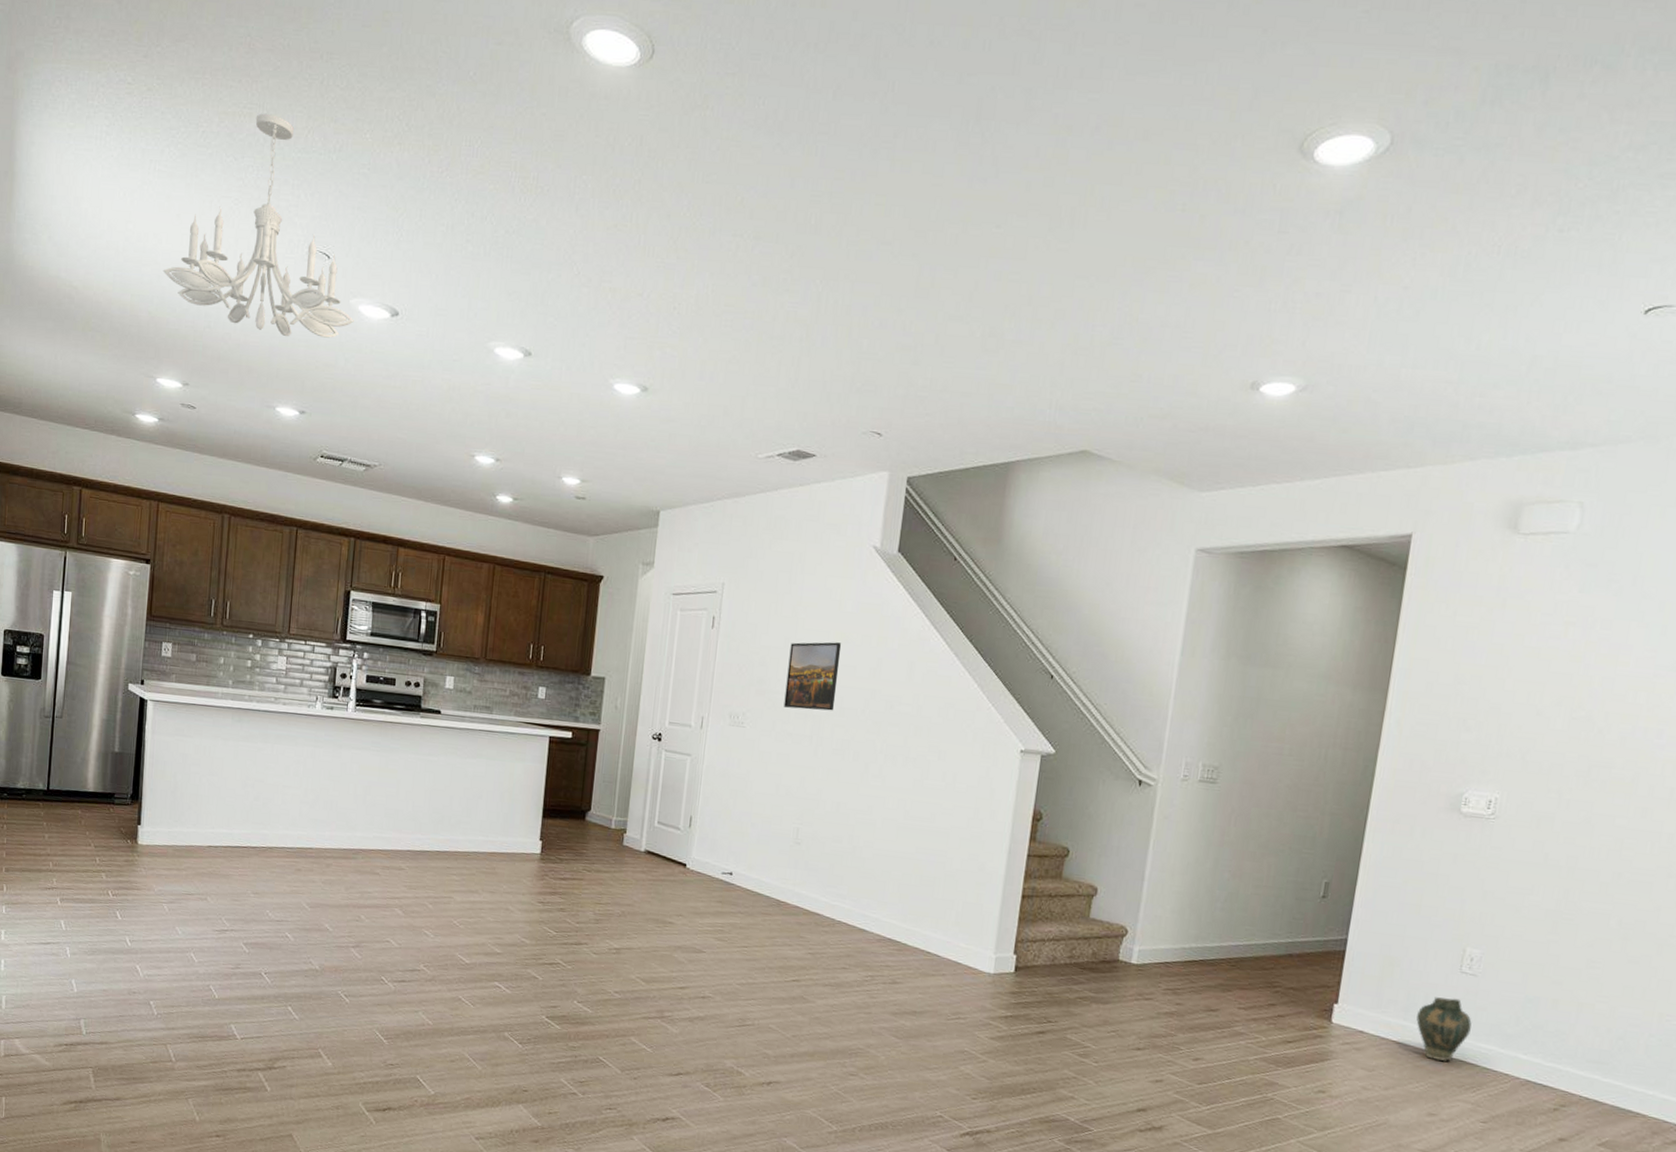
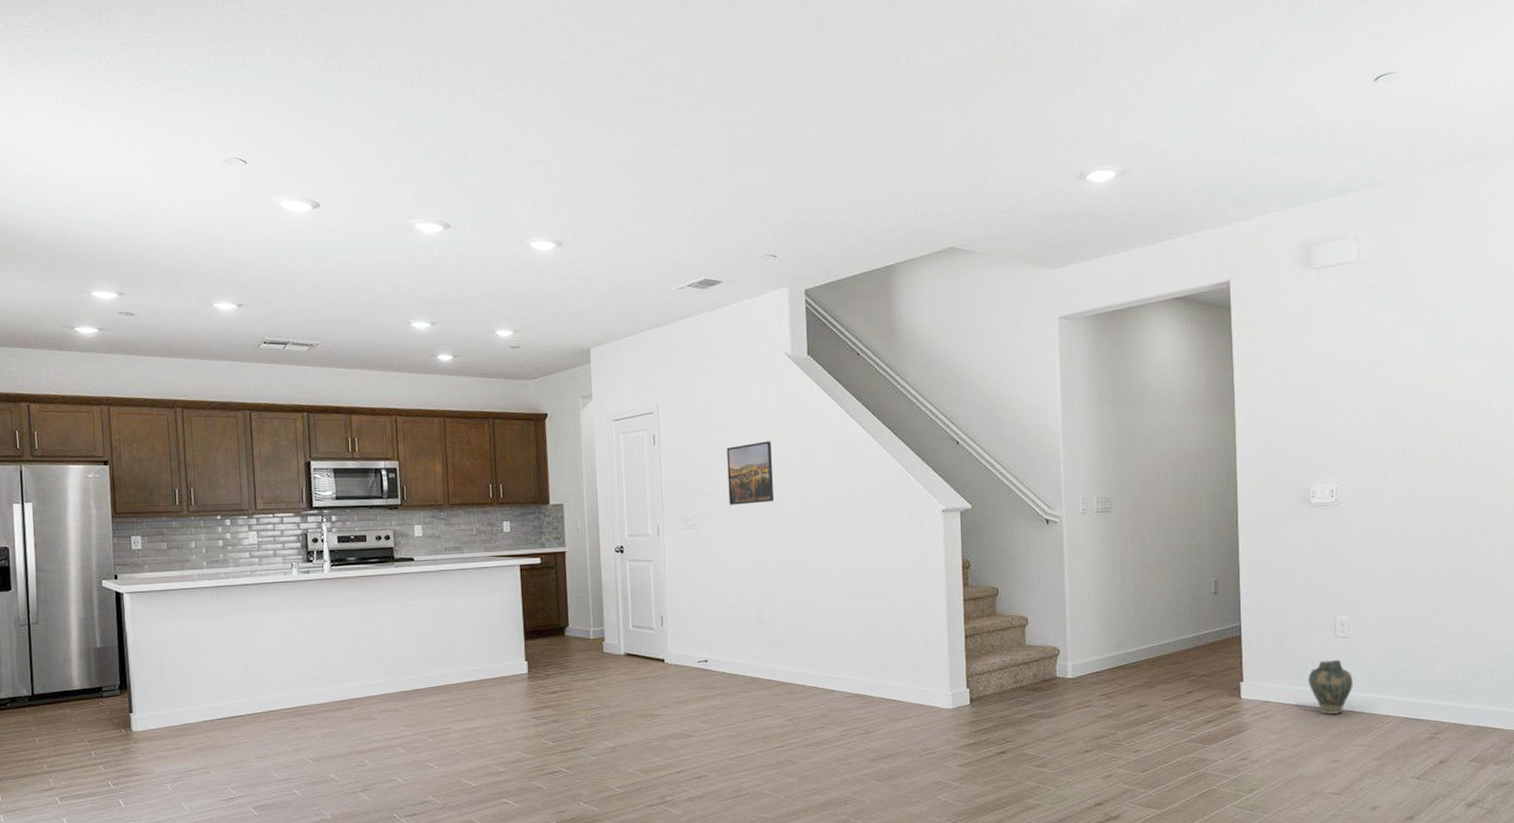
chandelier: present [163,113,354,338] -> none [84,40,278,238]

